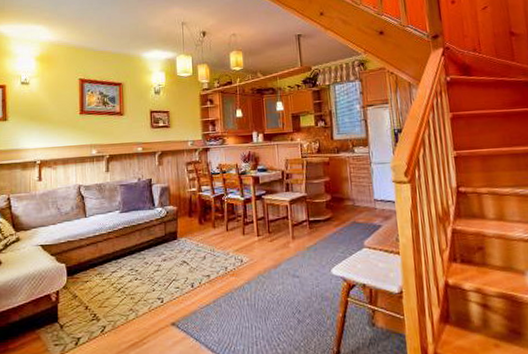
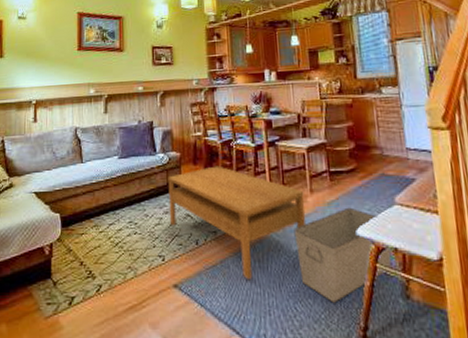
coffee table: none [166,217,289,317] -> present [168,165,307,281]
storage bin: none [278,251,360,332] -> present [294,207,391,303]

